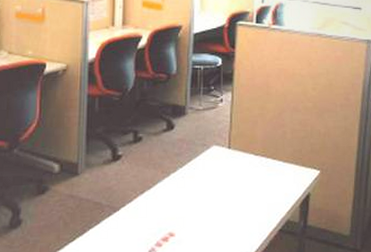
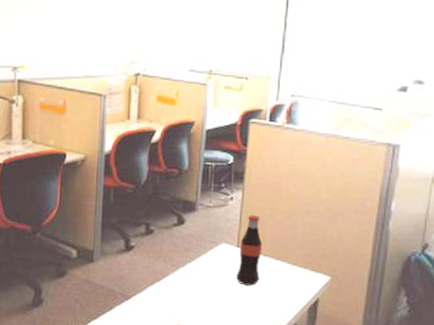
bottle: none [228,114,254,186] -> present [236,214,263,286]

